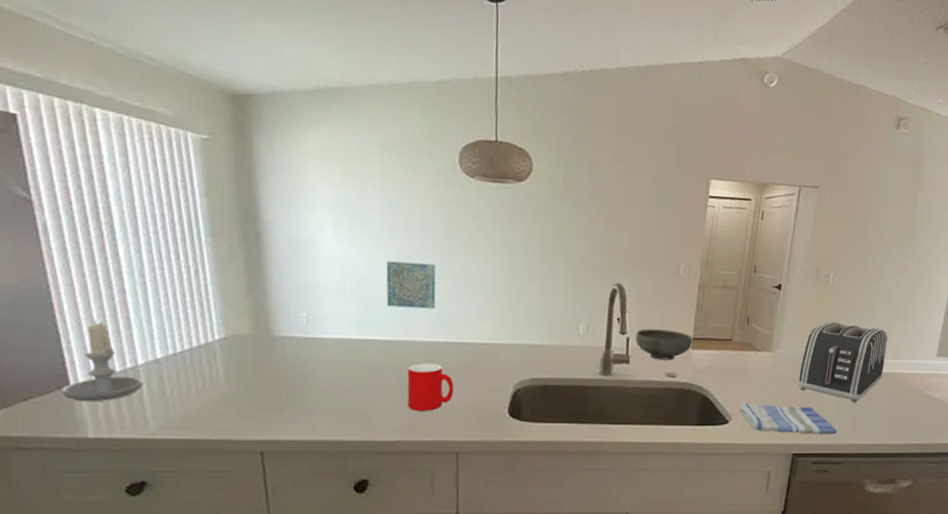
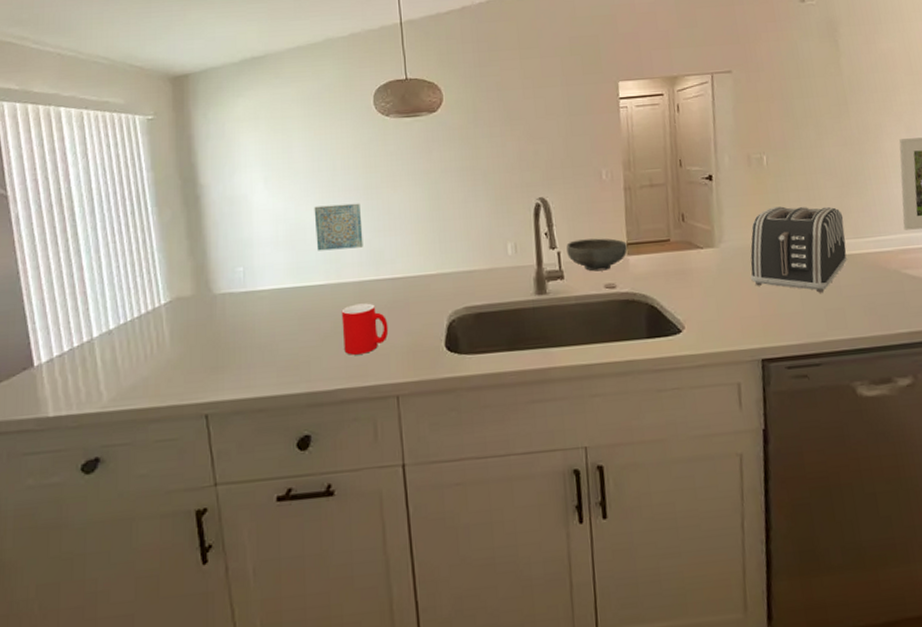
candle: present [62,320,143,402] -> none [27,299,98,381]
dish towel: present [739,403,837,435] -> none [690,303,808,337]

